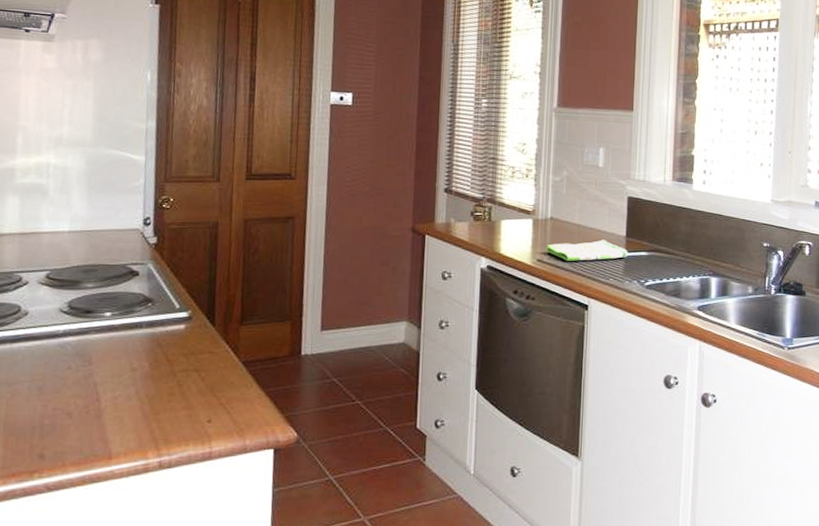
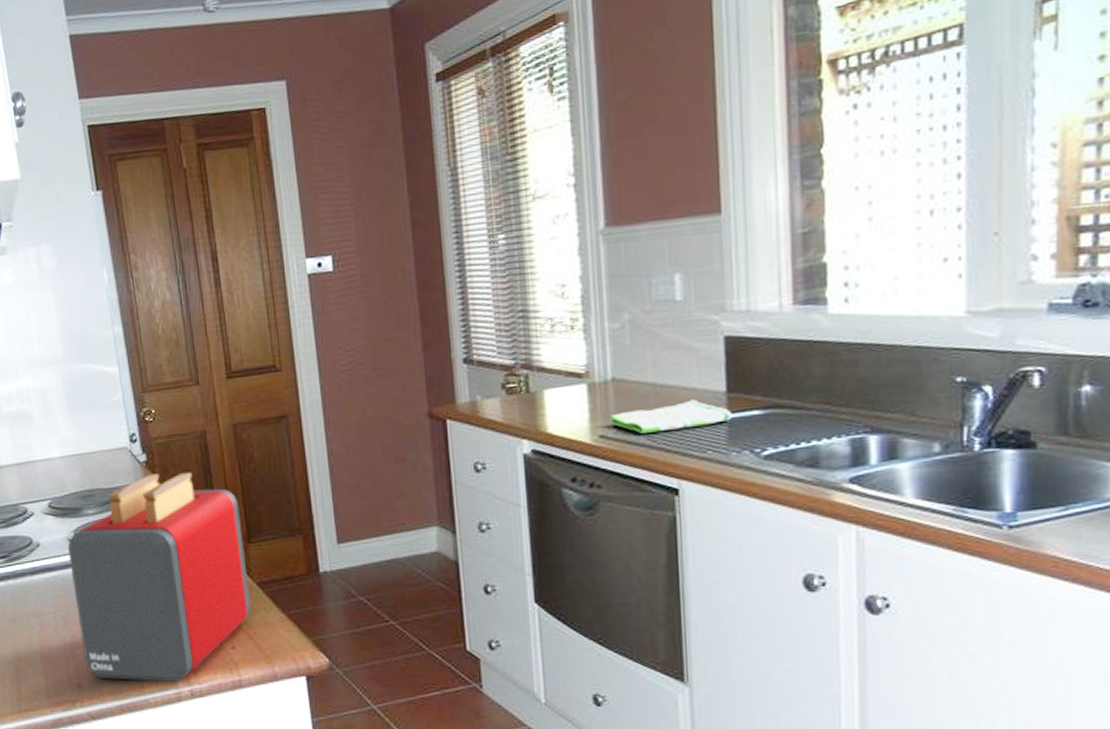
toaster: none [53,255,238,454] -> present [68,471,251,683]

